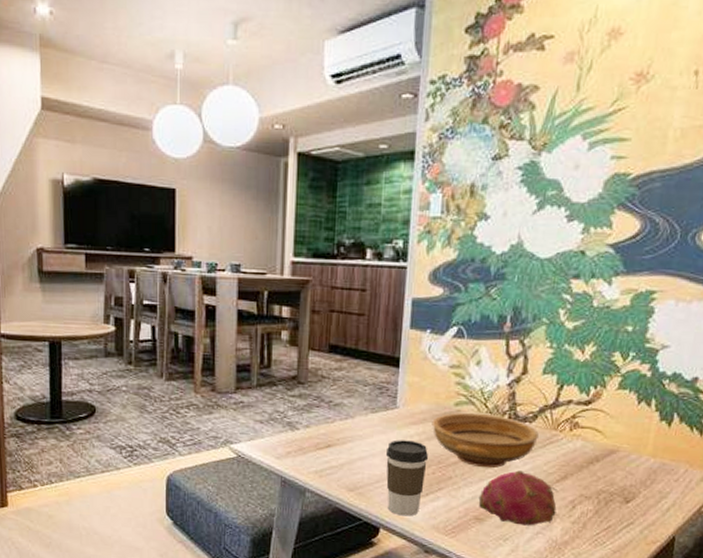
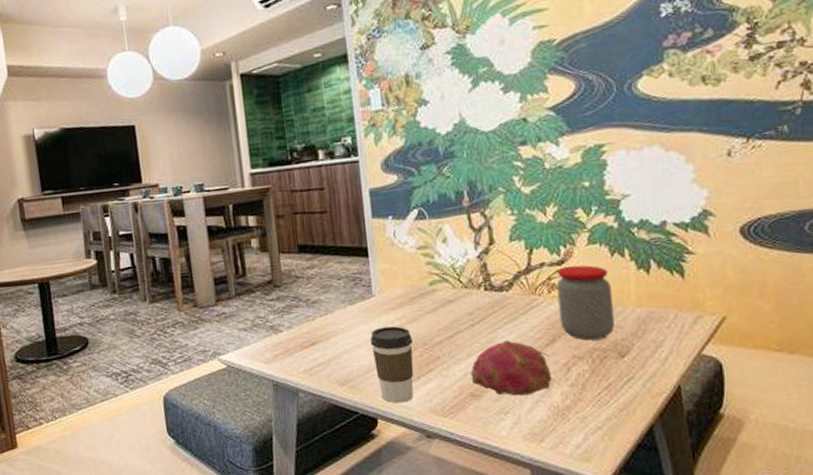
ceramic bowl: present [432,412,539,469] -> none [410,288,518,343]
jar: none [575,408,632,483] -> present [557,265,615,341]

